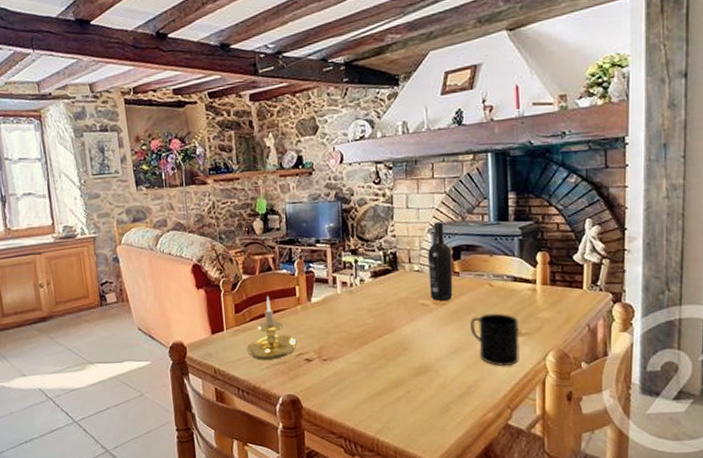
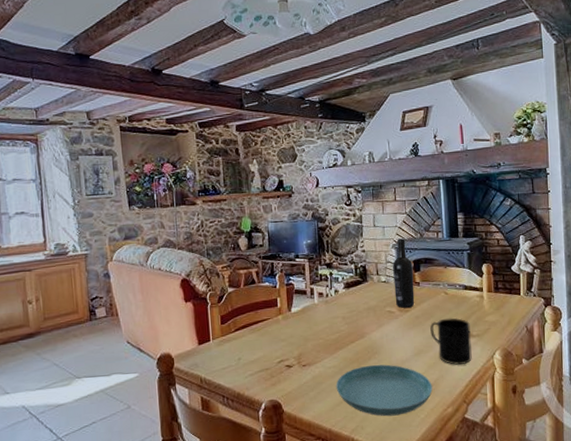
candle holder: present [246,295,297,360] -> none [231,306,279,368]
saucer: none [360,362,471,418] -> present [336,364,433,417]

